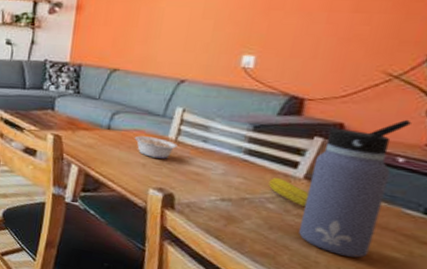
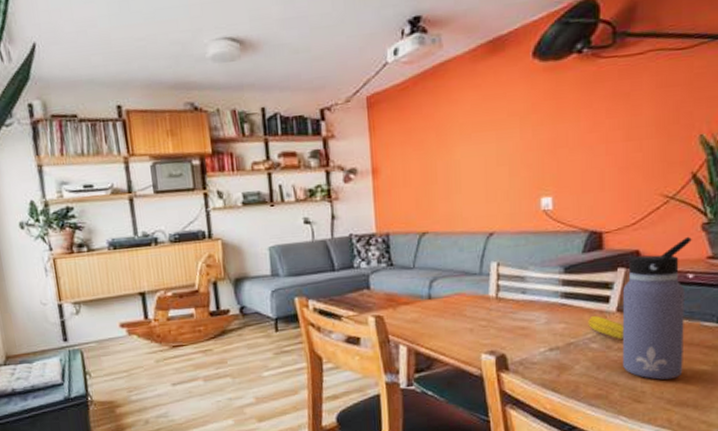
legume: present [134,136,178,159] -> none [456,298,499,321]

